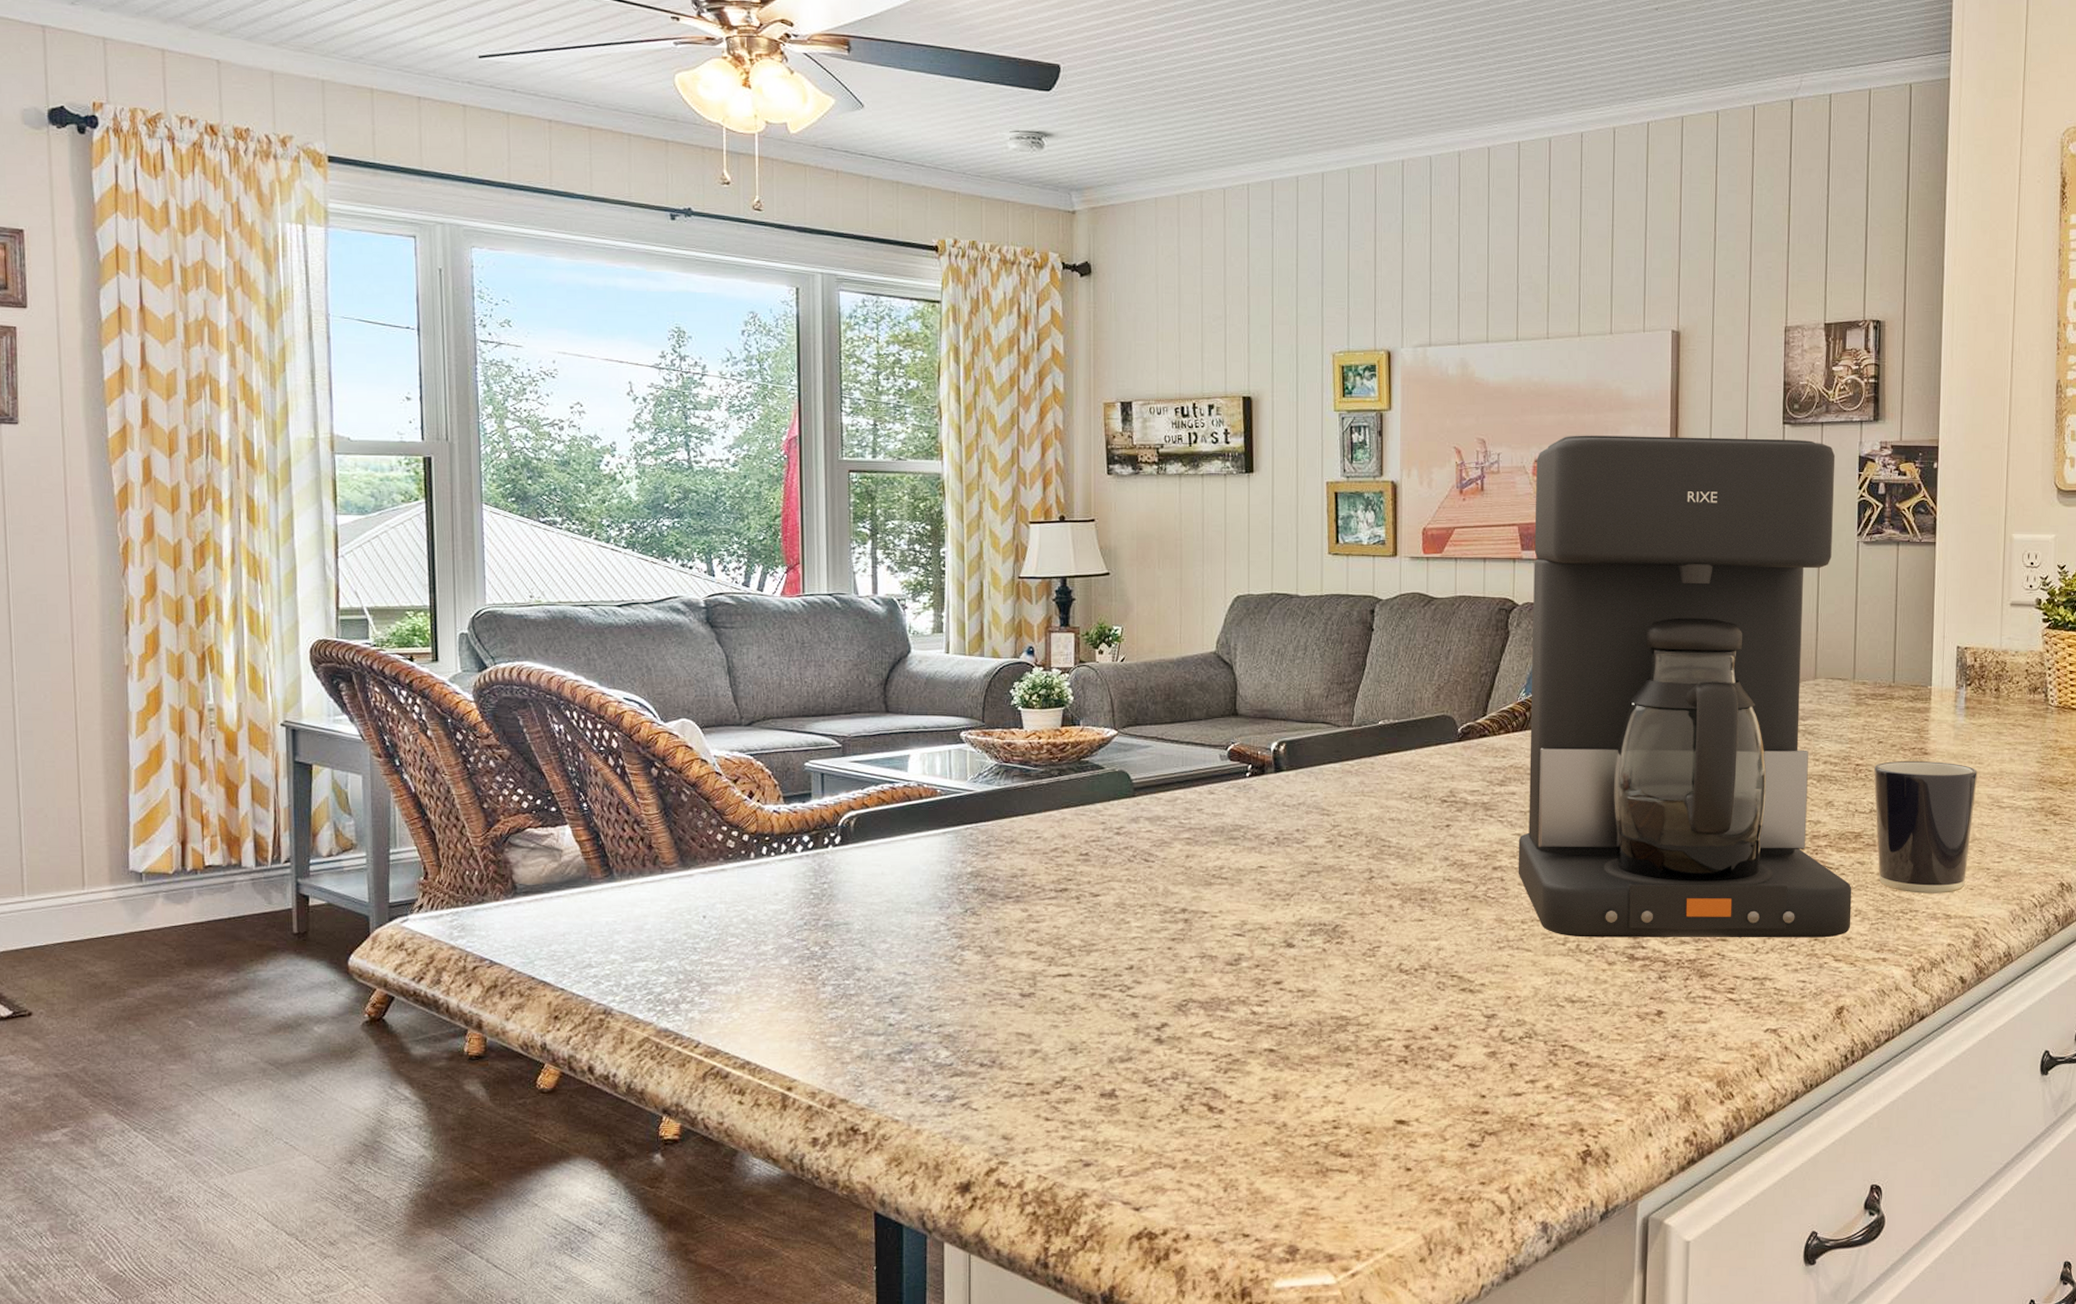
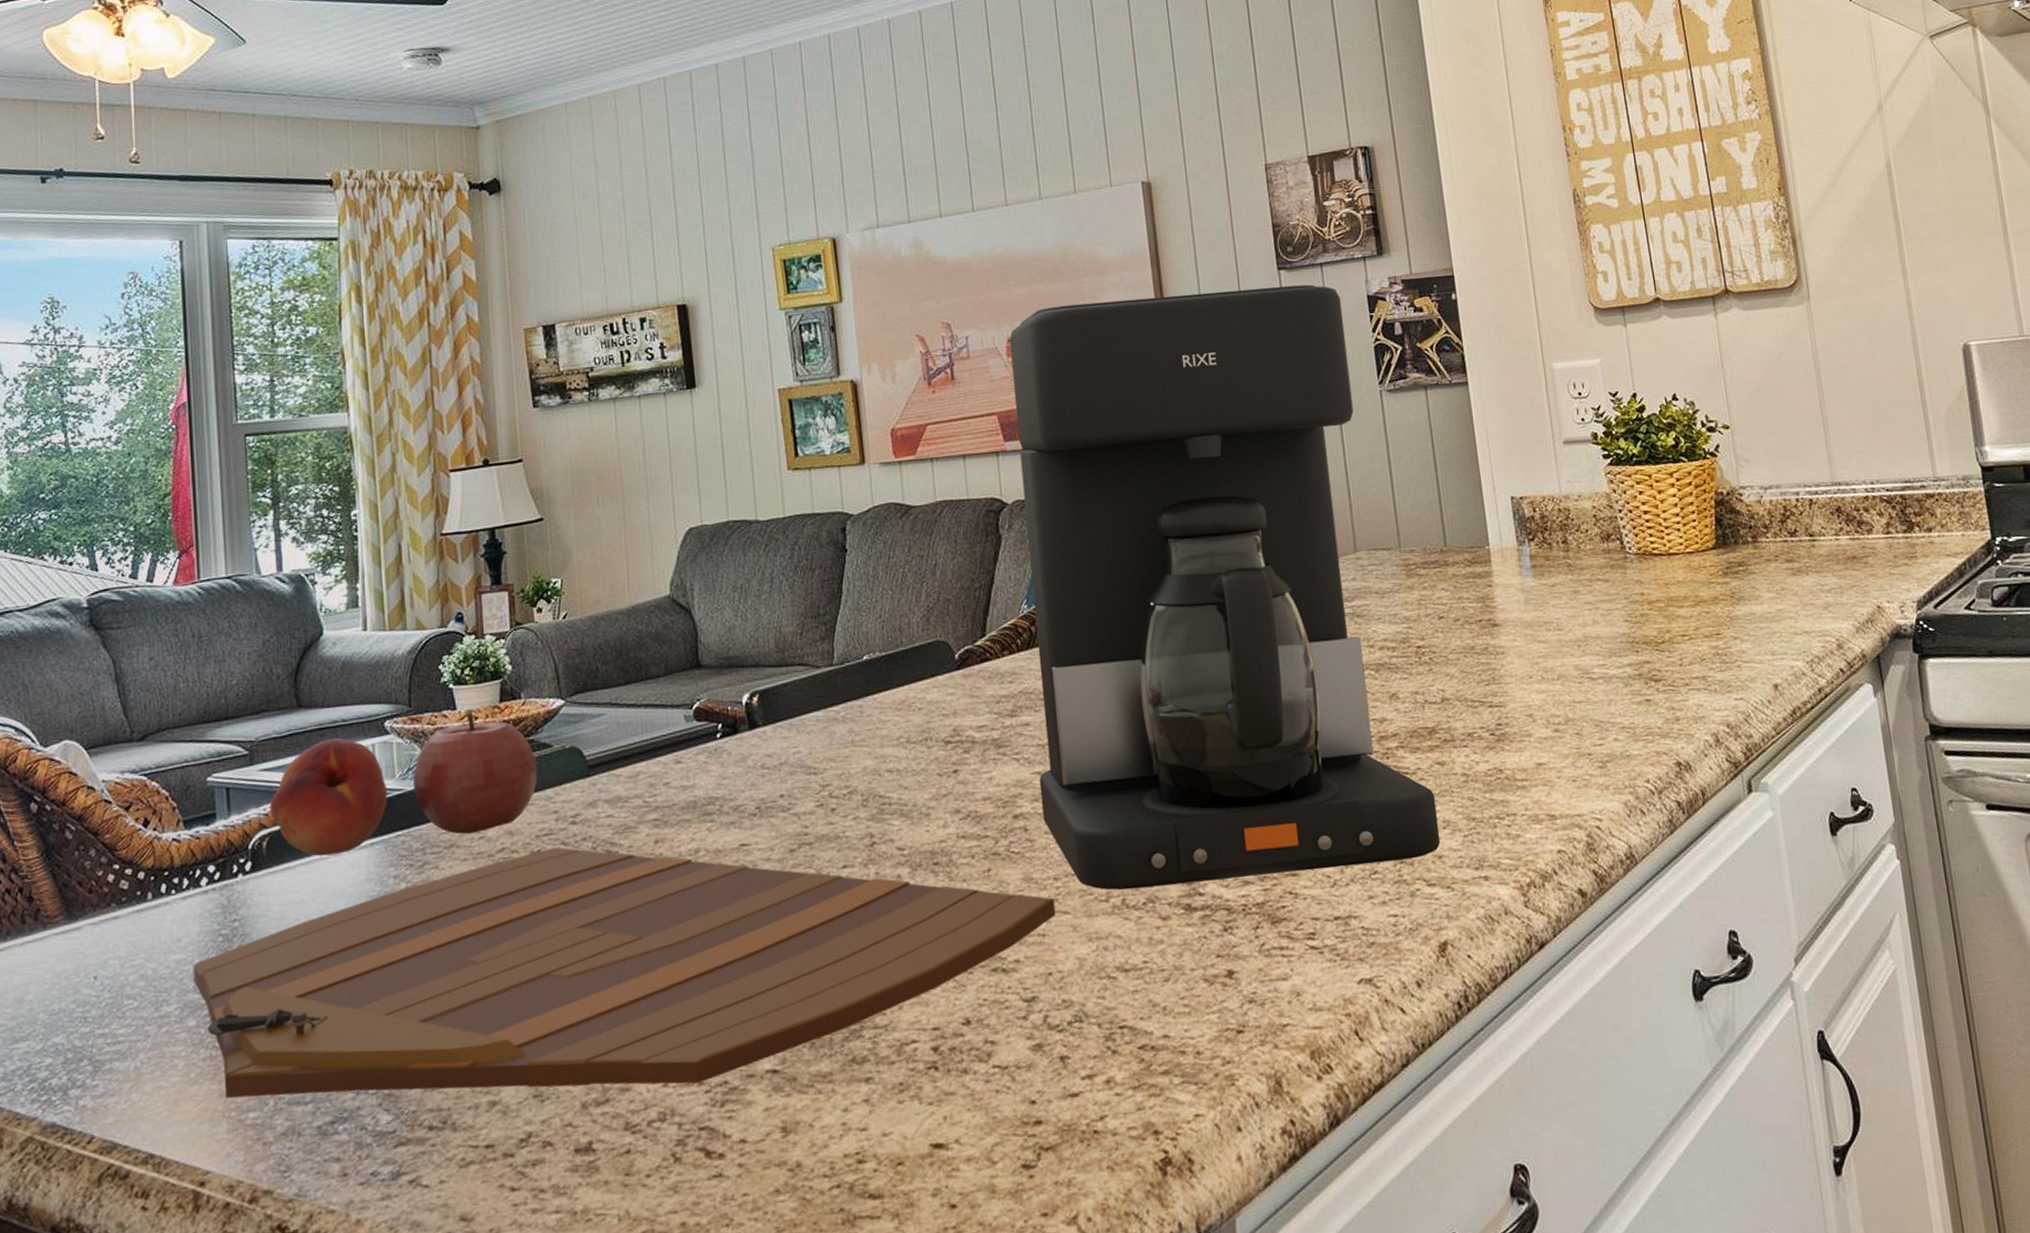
cutting board: none [787,852,1520,1053] -> present [193,847,1056,1098]
fruit: none [858,742,960,838] -> present [269,738,388,857]
fruit: none [982,730,1090,833] -> present [412,709,538,834]
mug: present [1874,761,1977,893] -> none [1438,633,1566,793]

